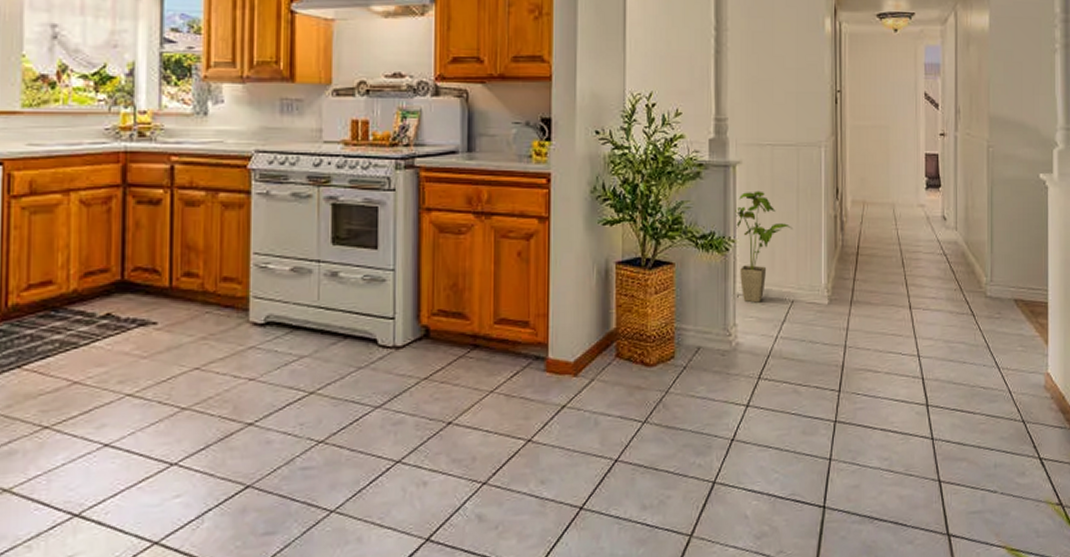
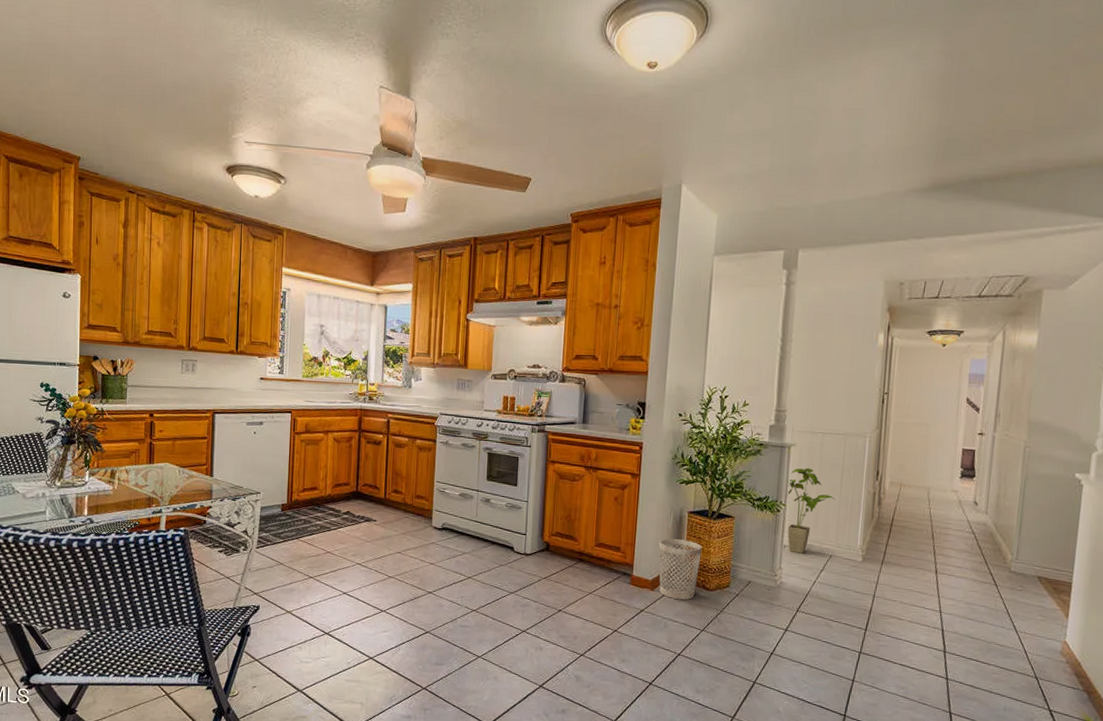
wastebasket: none [580,301,636,385] -> present [658,538,702,600]

